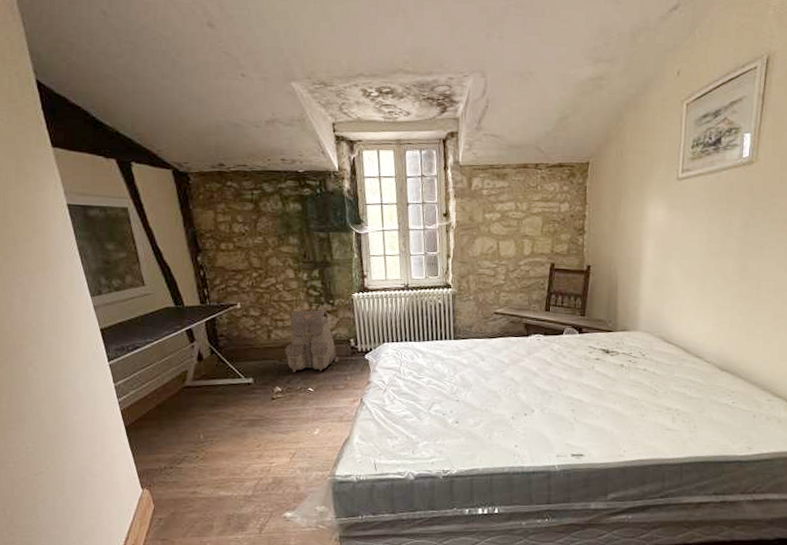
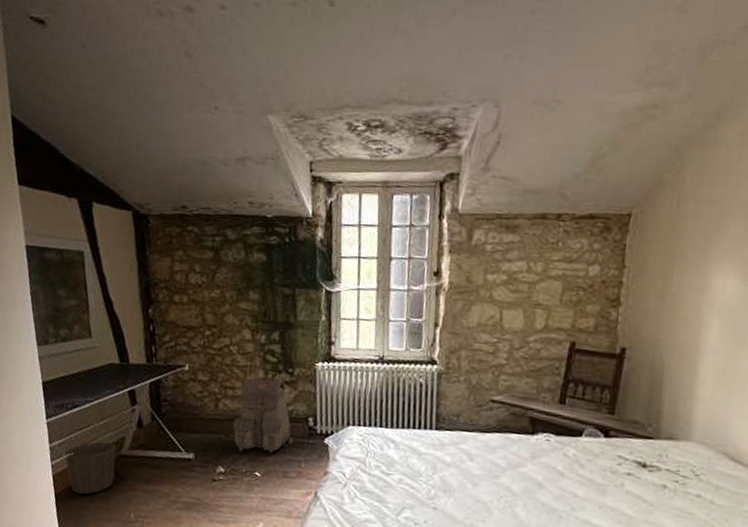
waste basket: none [130,376,181,424] -> present [64,442,116,495]

